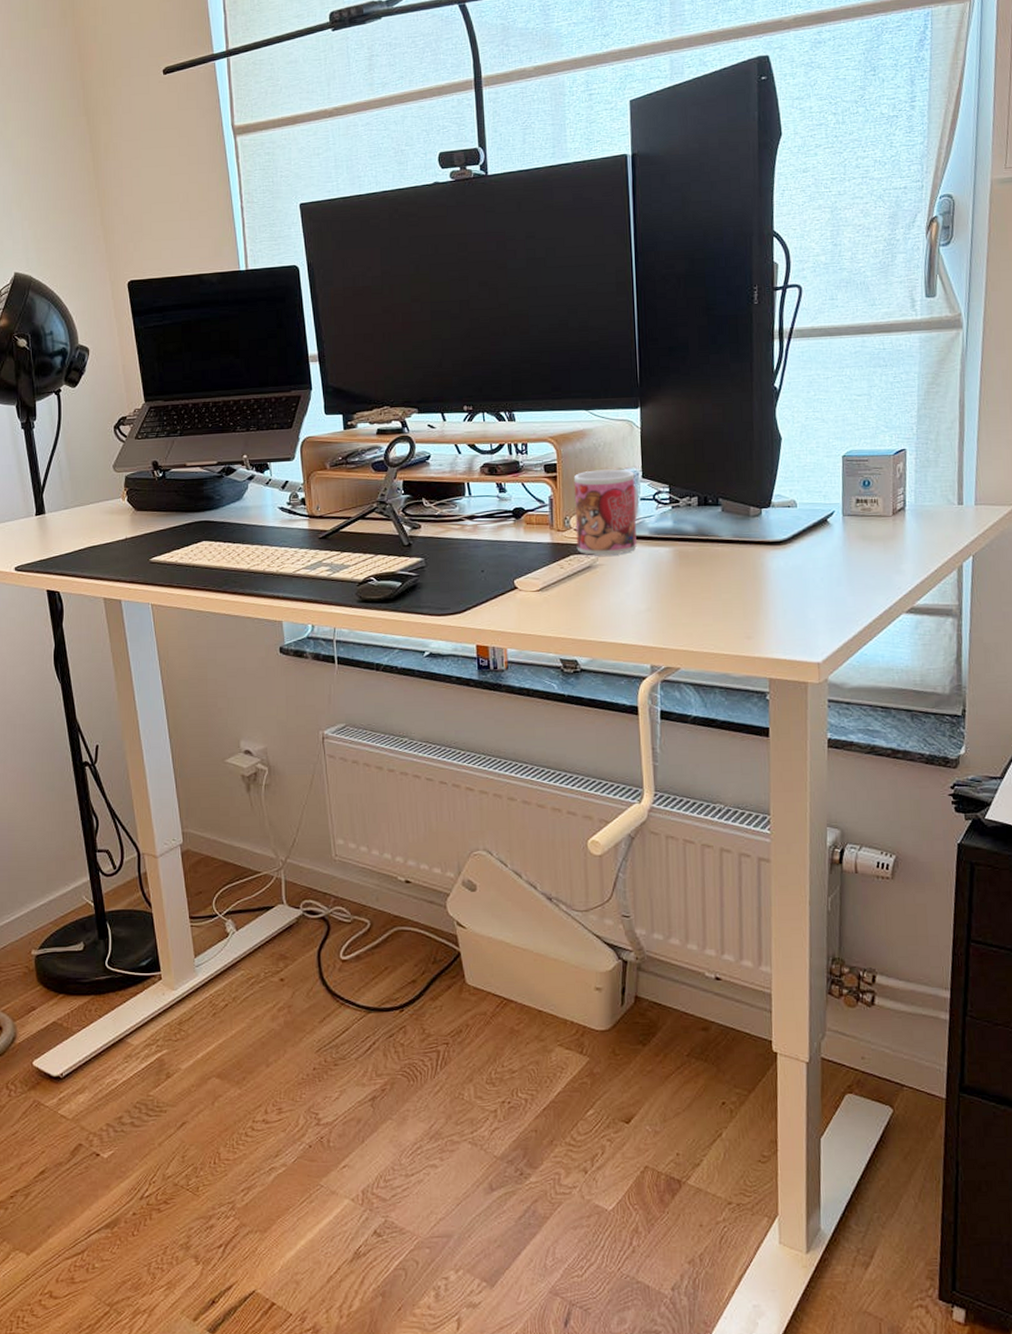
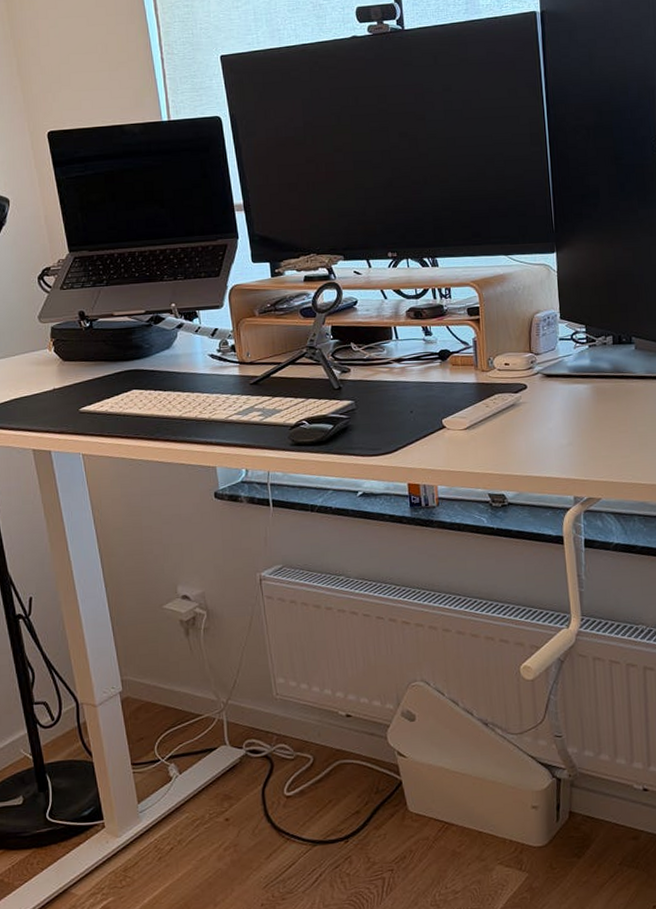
mug: present [573,469,639,556] -> none [496,311,558,394]

